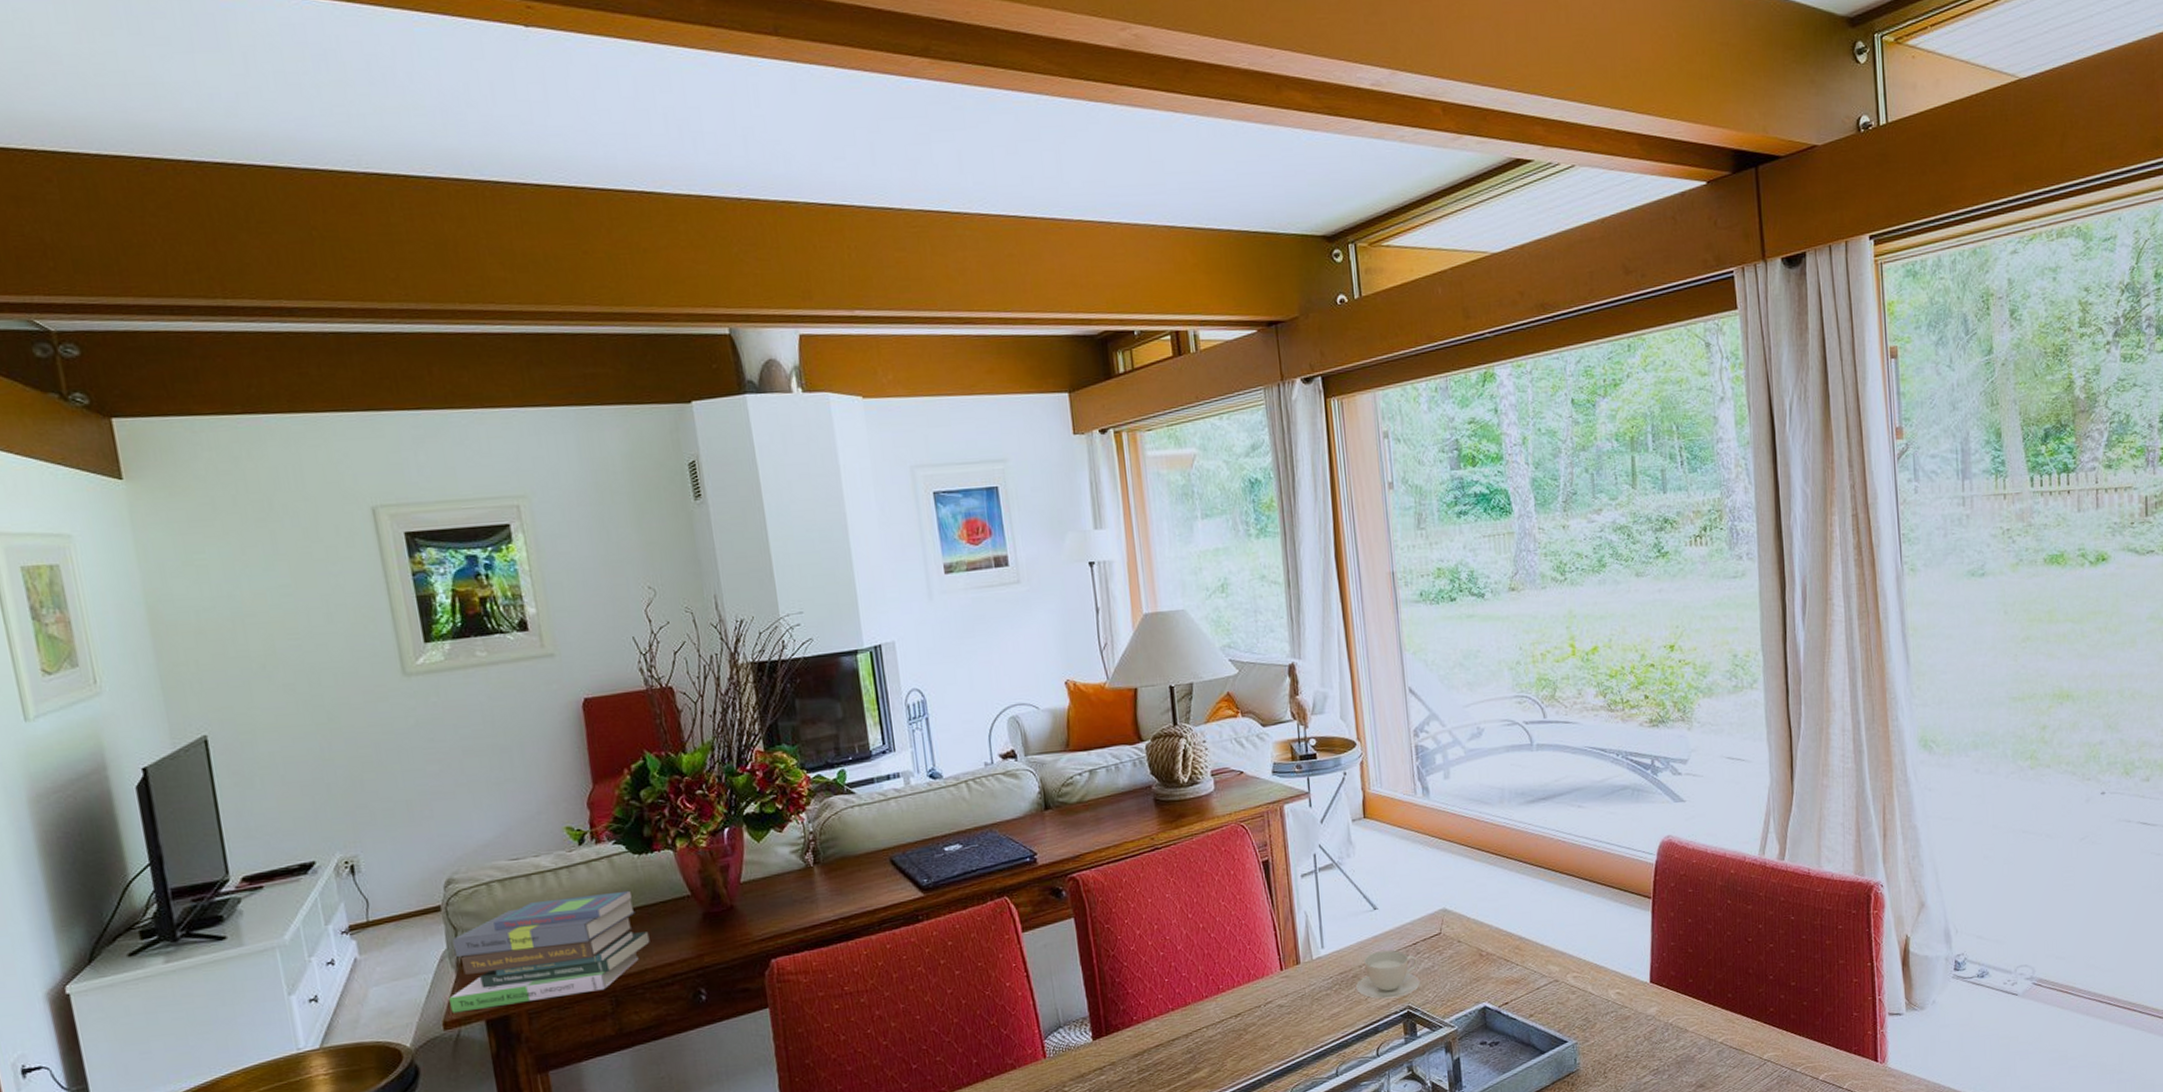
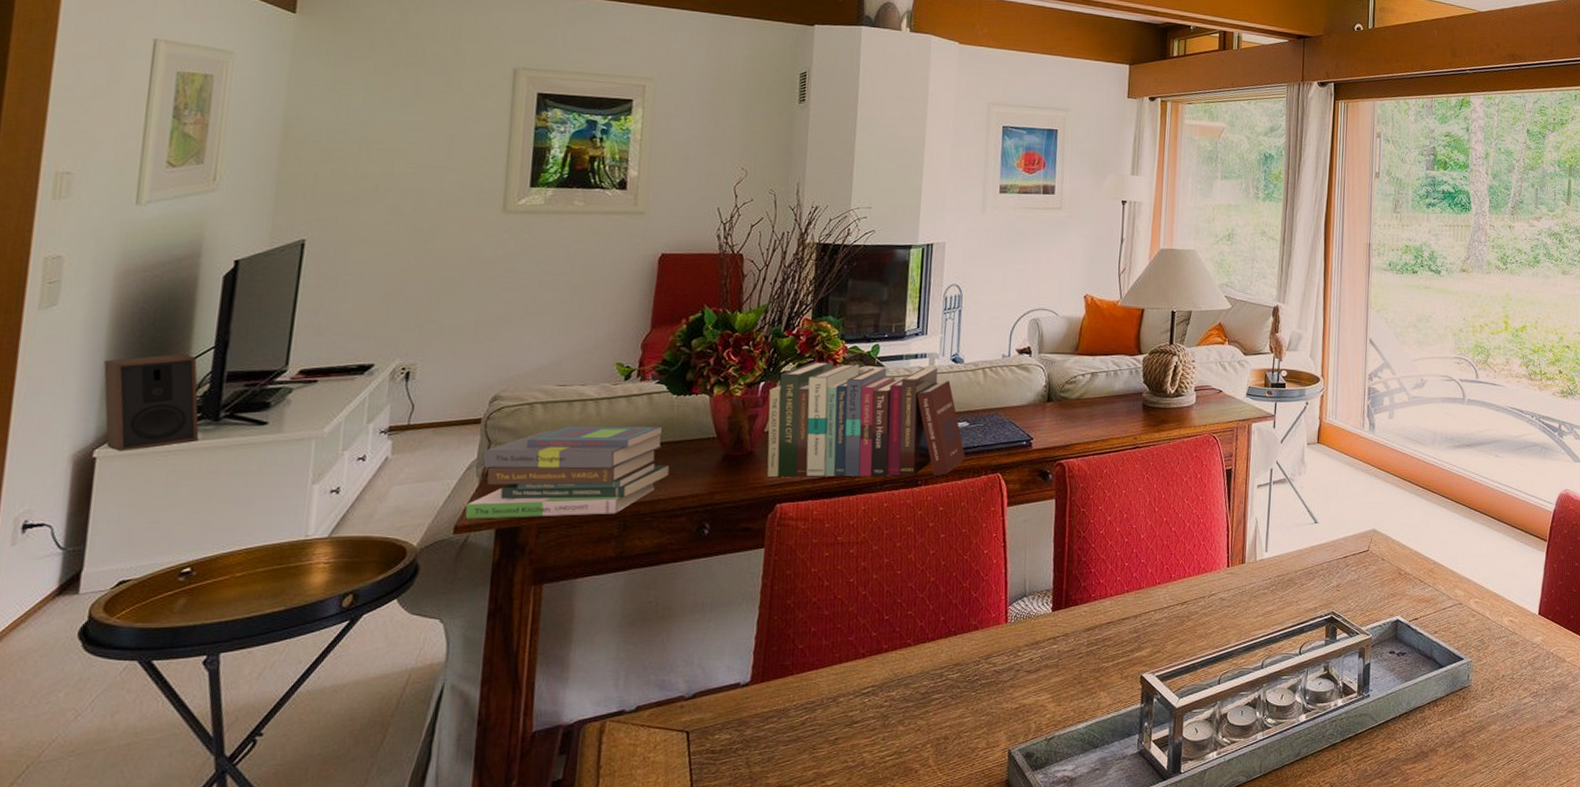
speaker: none [46,875,163,985] -> present [104,353,199,451]
books: none [736,788,965,932] -> present [767,361,965,478]
teacup: present [1356,950,1421,999] -> none [1290,560,1346,603]

